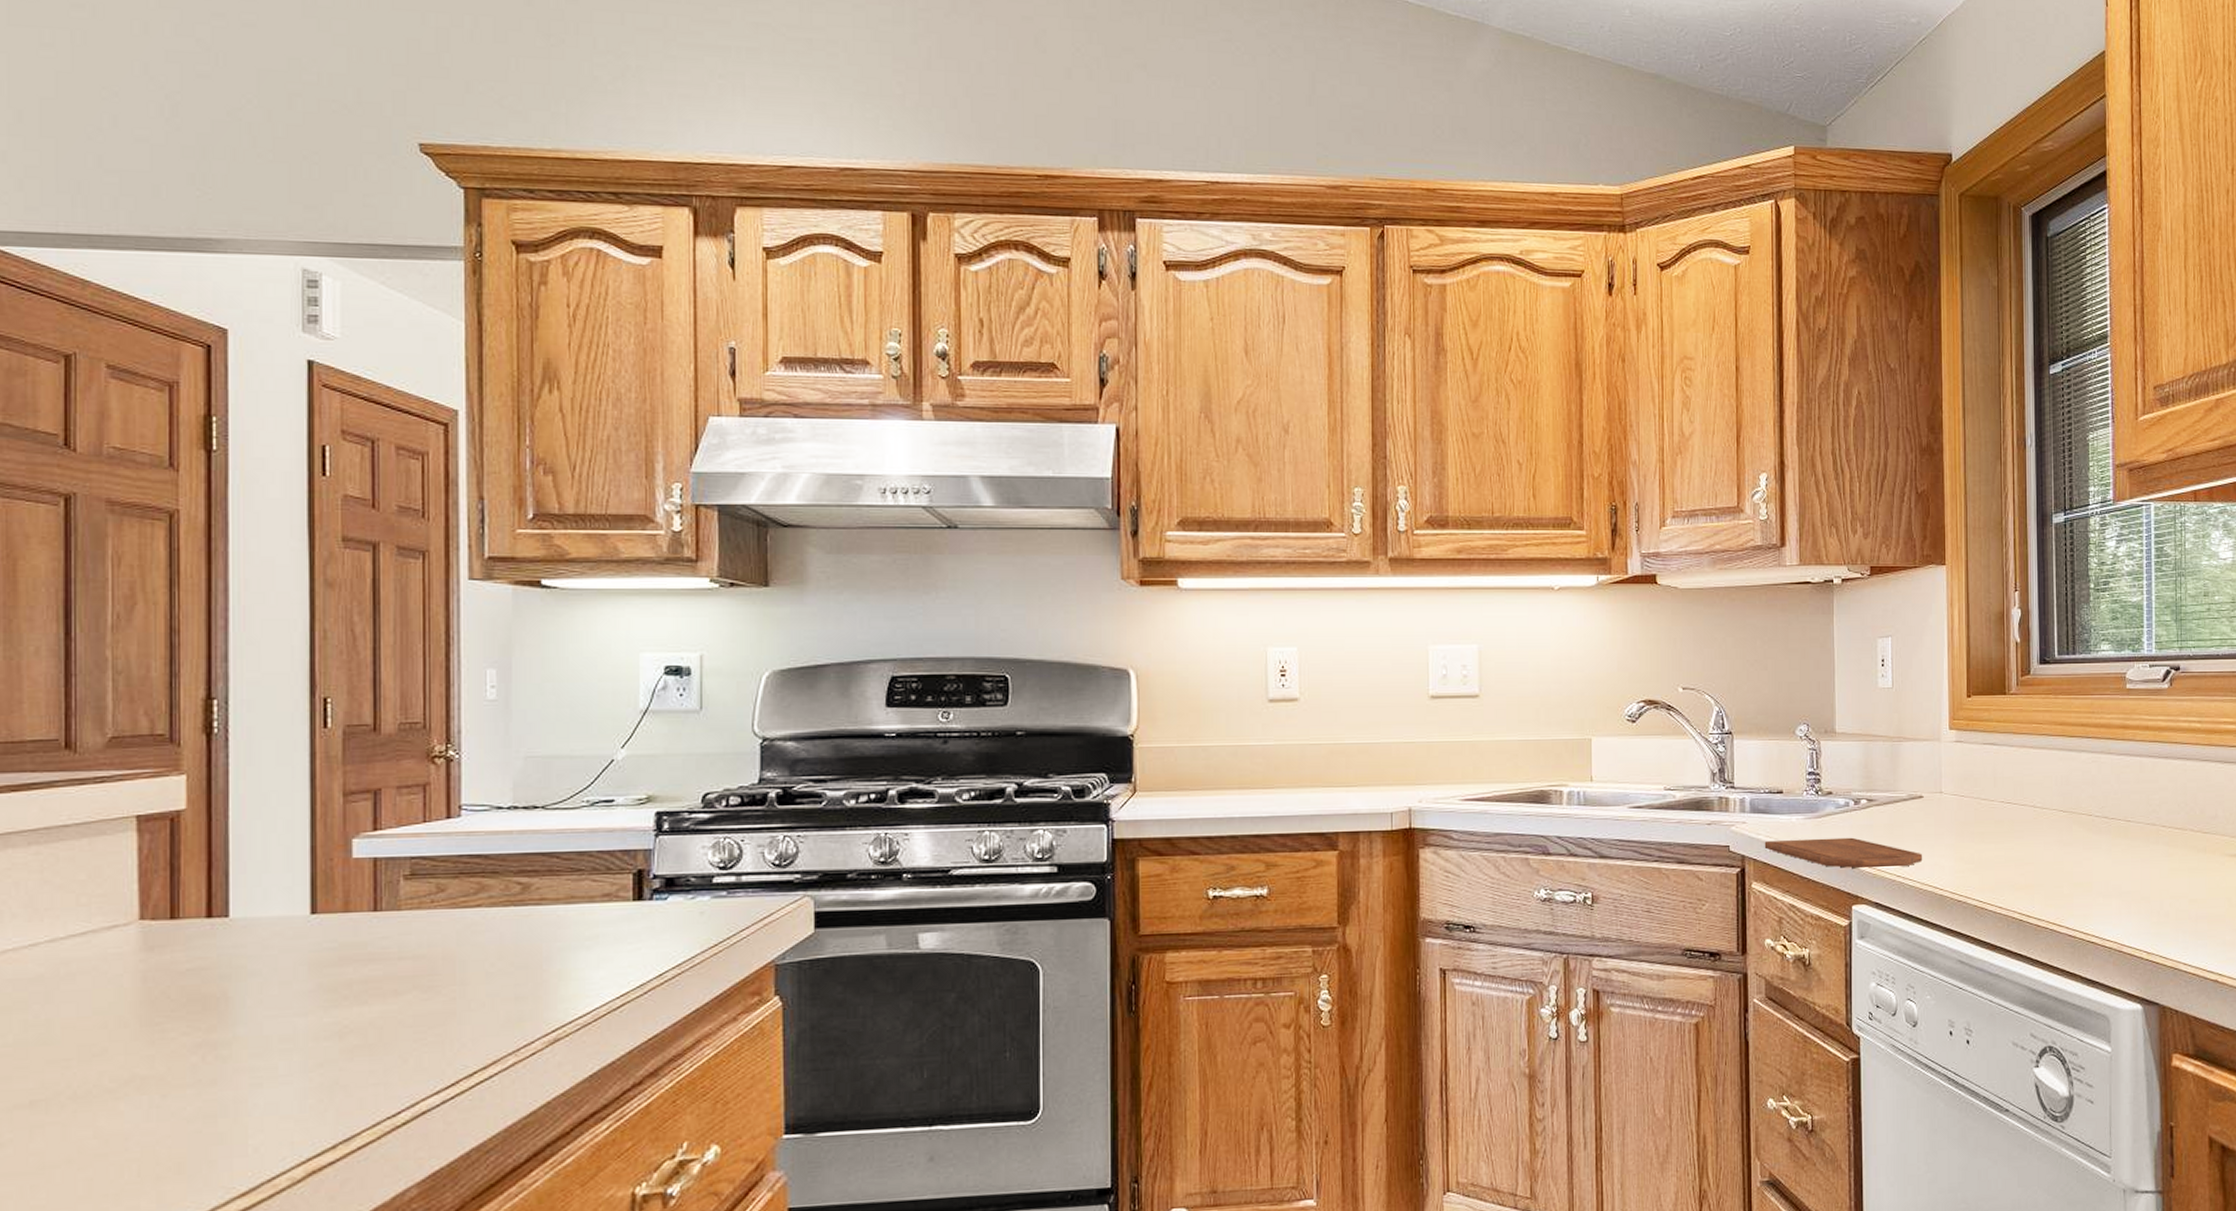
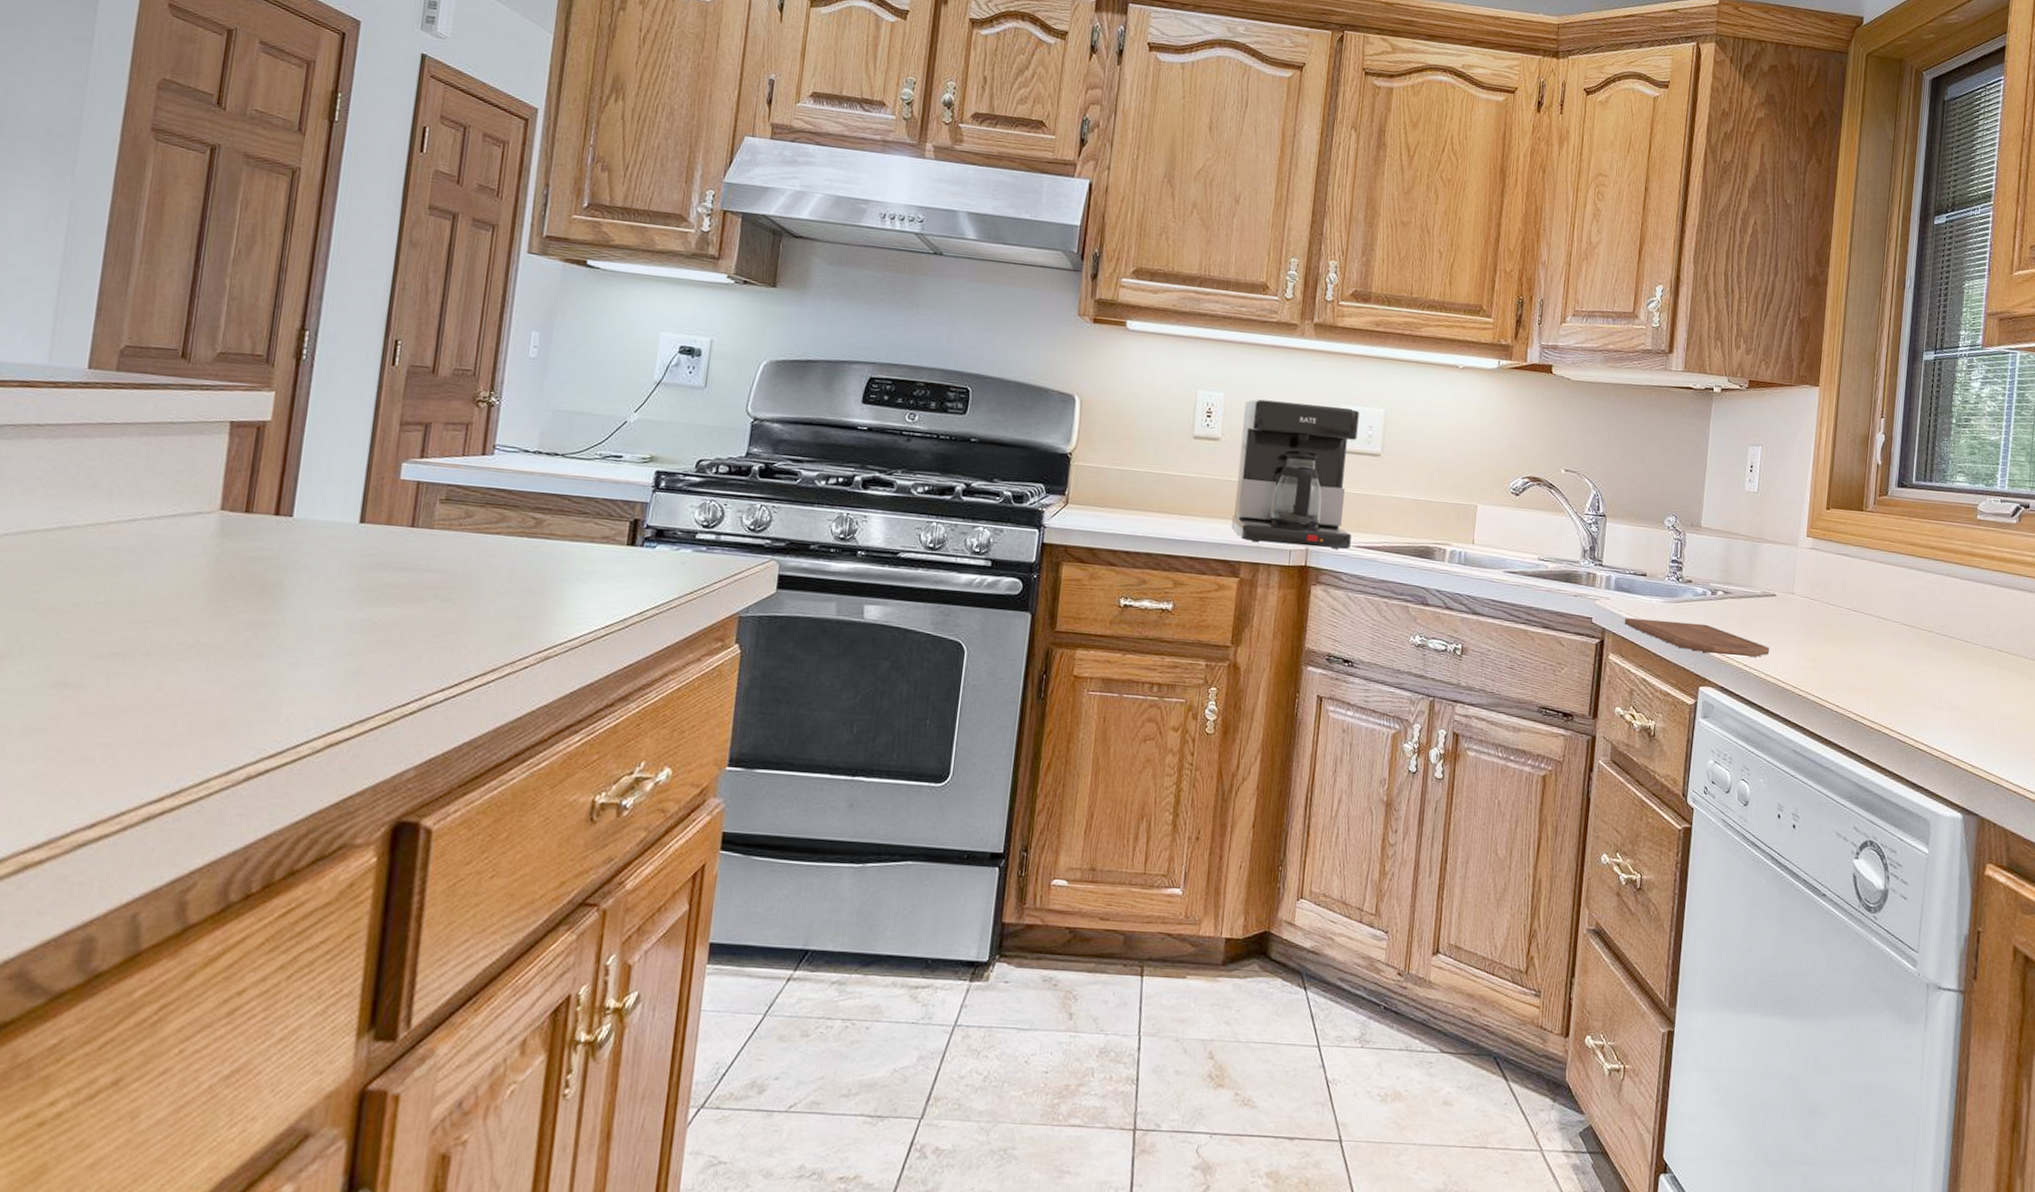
coffee maker: none [1322,648,1457,809] -> present [1231,399,1360,550]

